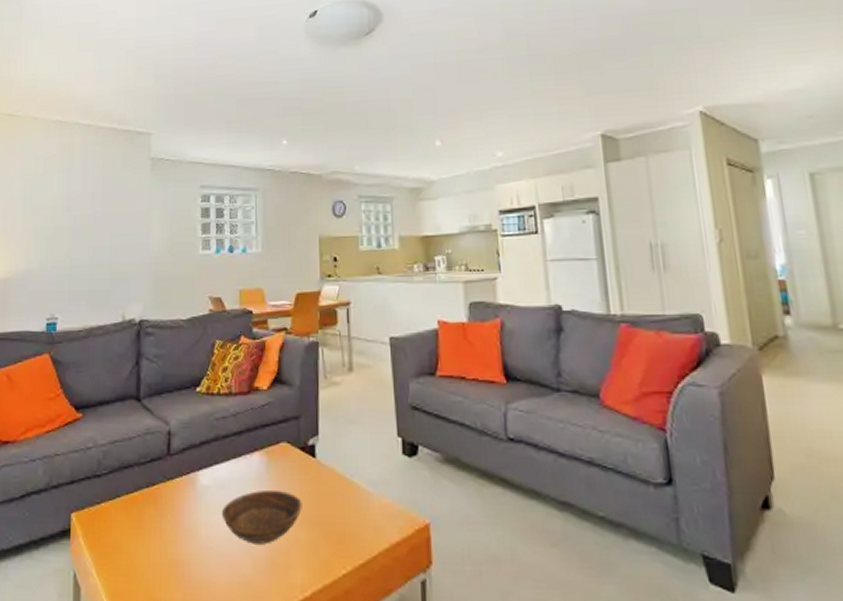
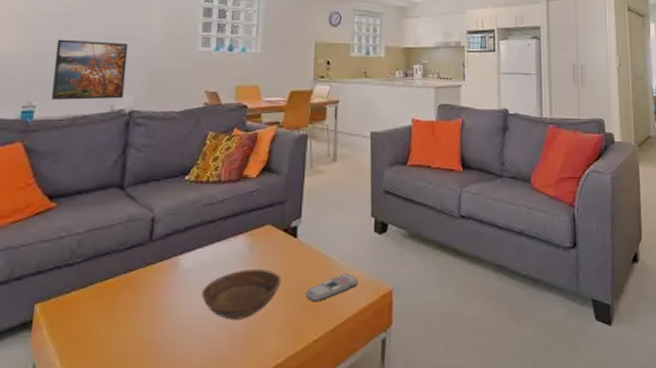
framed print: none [70,250,134,311] -> present [51,39,129,100]
remote control: none [330,501,389,532] -> present [306,273,359,302]

